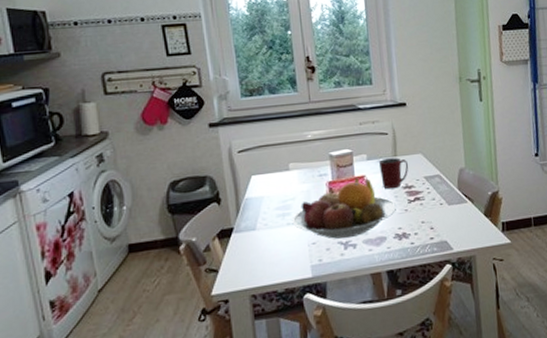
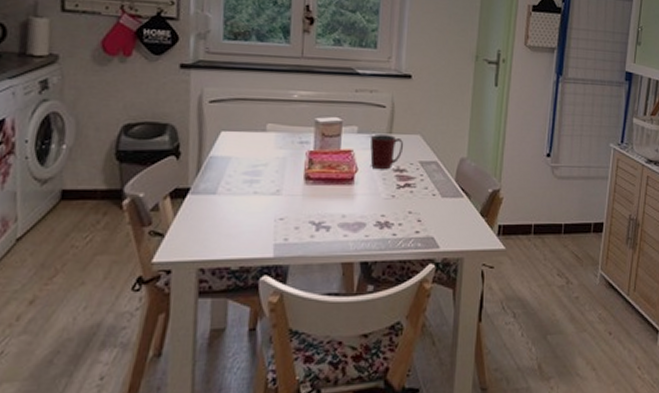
fruit bowl: present [292,177,396,239] -> none [260,150,382,219]

